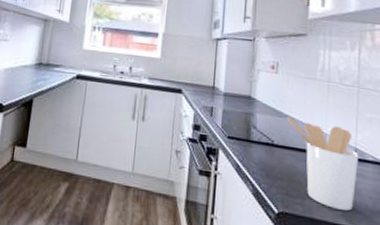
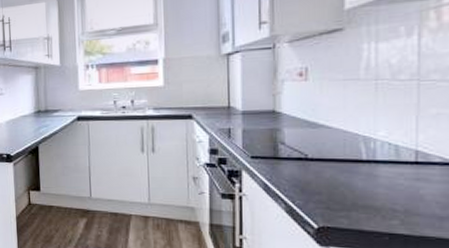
utensil holder: present [287,116,359,211] -> none [323,126,422,219]

